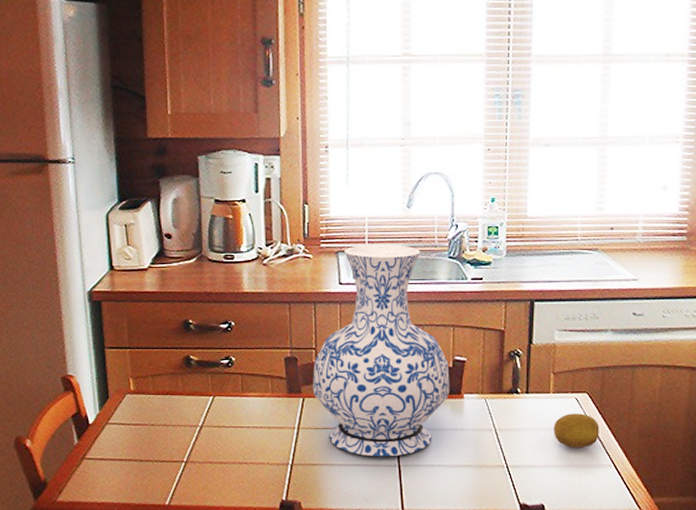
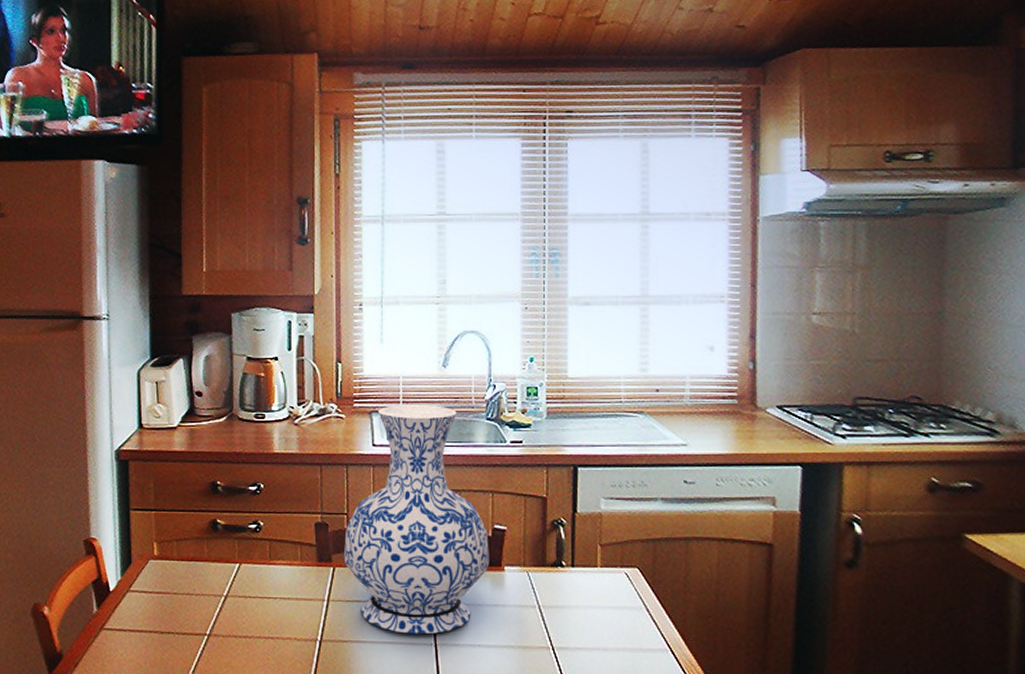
fruit: present [553,413,600,449] -> none [602,590,653,630]

